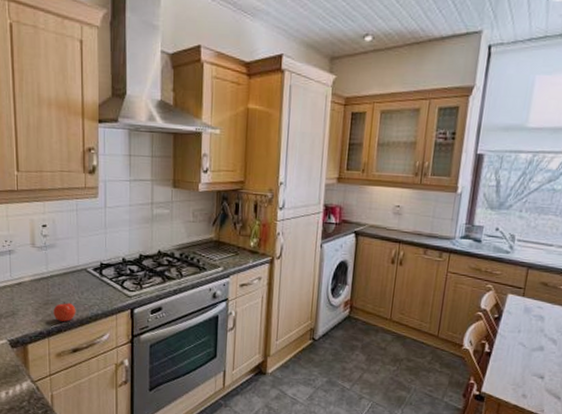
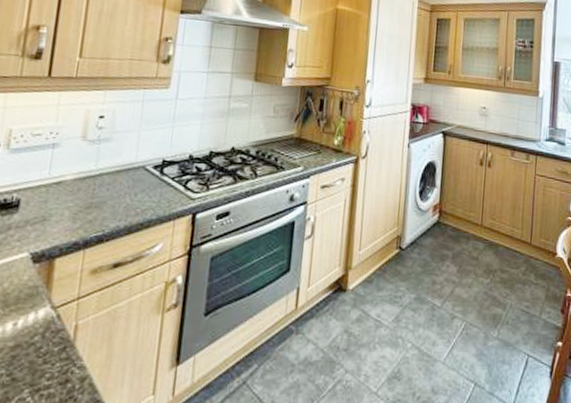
apple: present [53,301,76,322] -> none [95,204,125,229]

